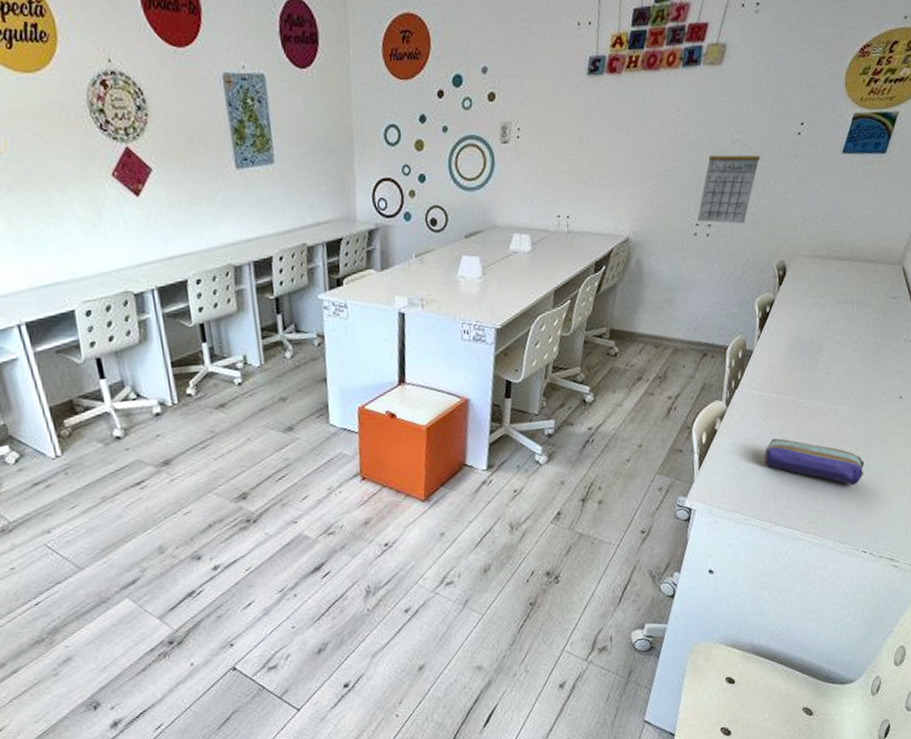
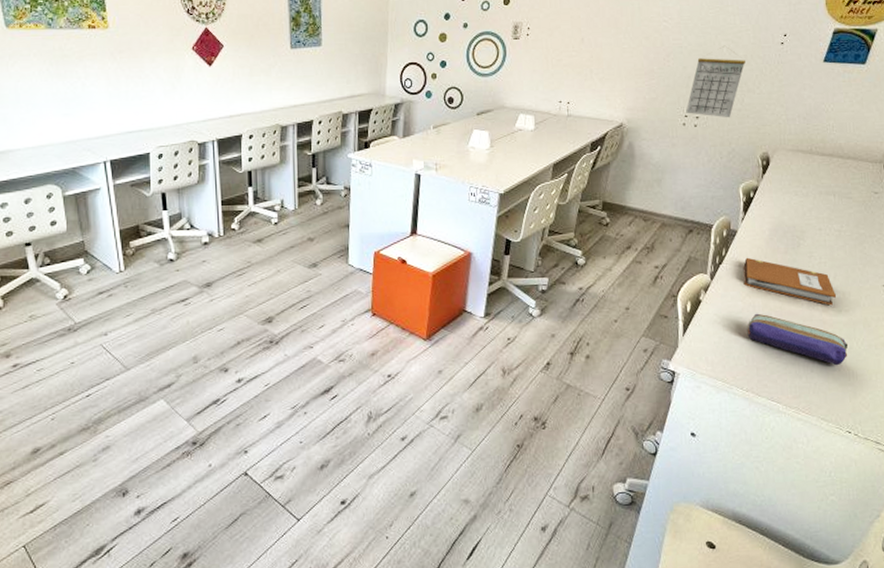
notebook: none [760,378,853,423] -> present [743,257,836,306]

